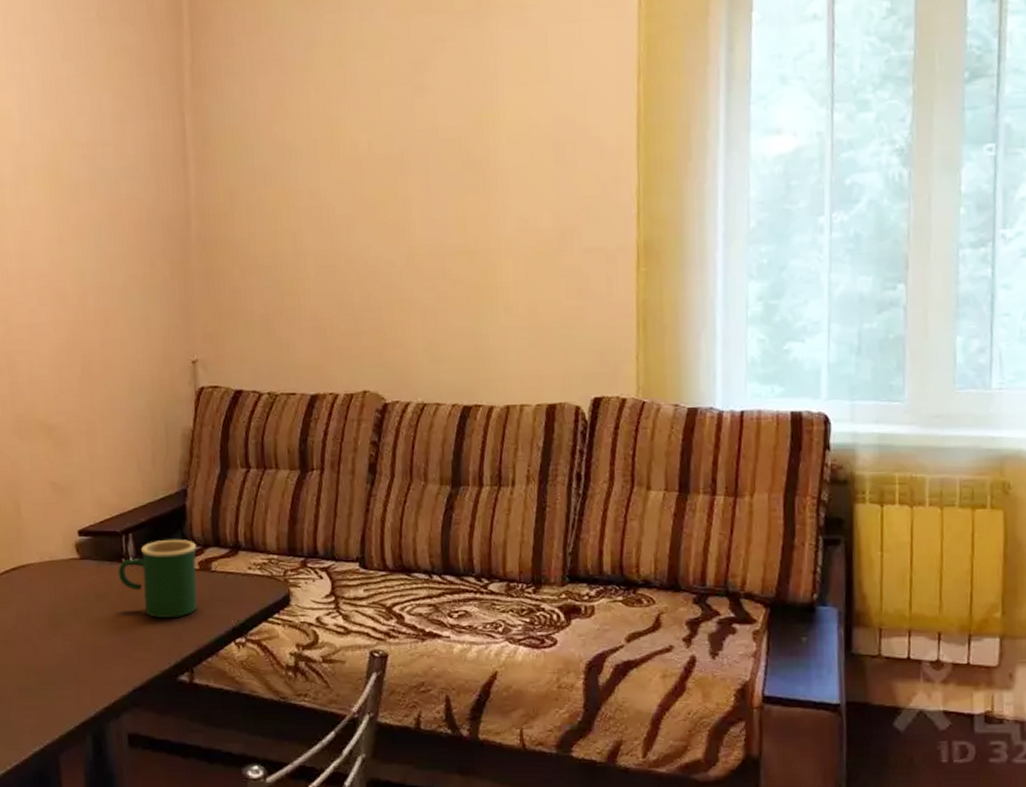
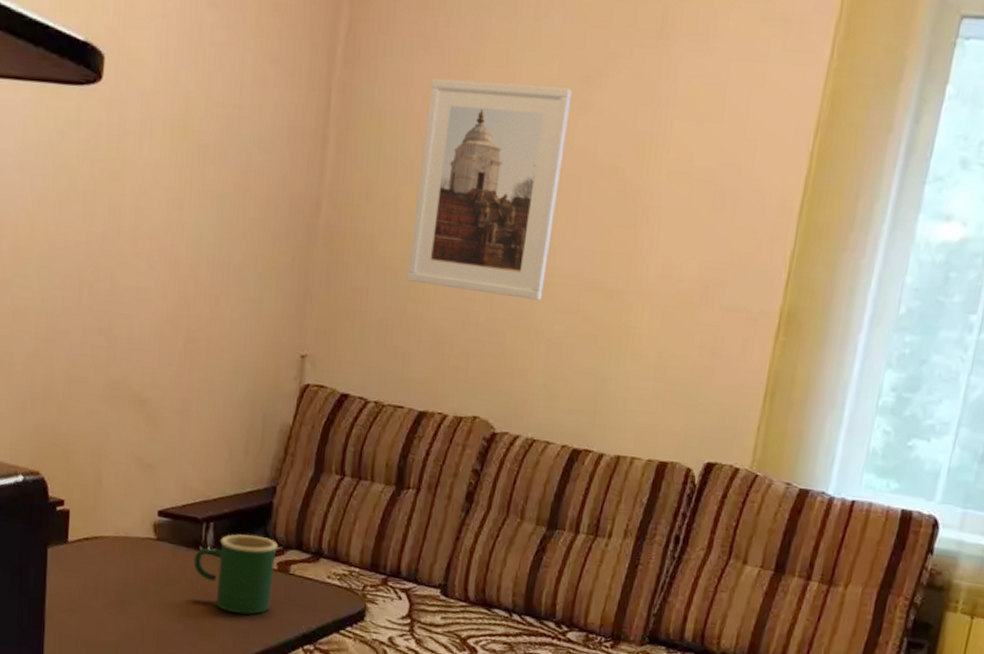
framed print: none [274,75,410,276] -> present [406,78,572,301]

